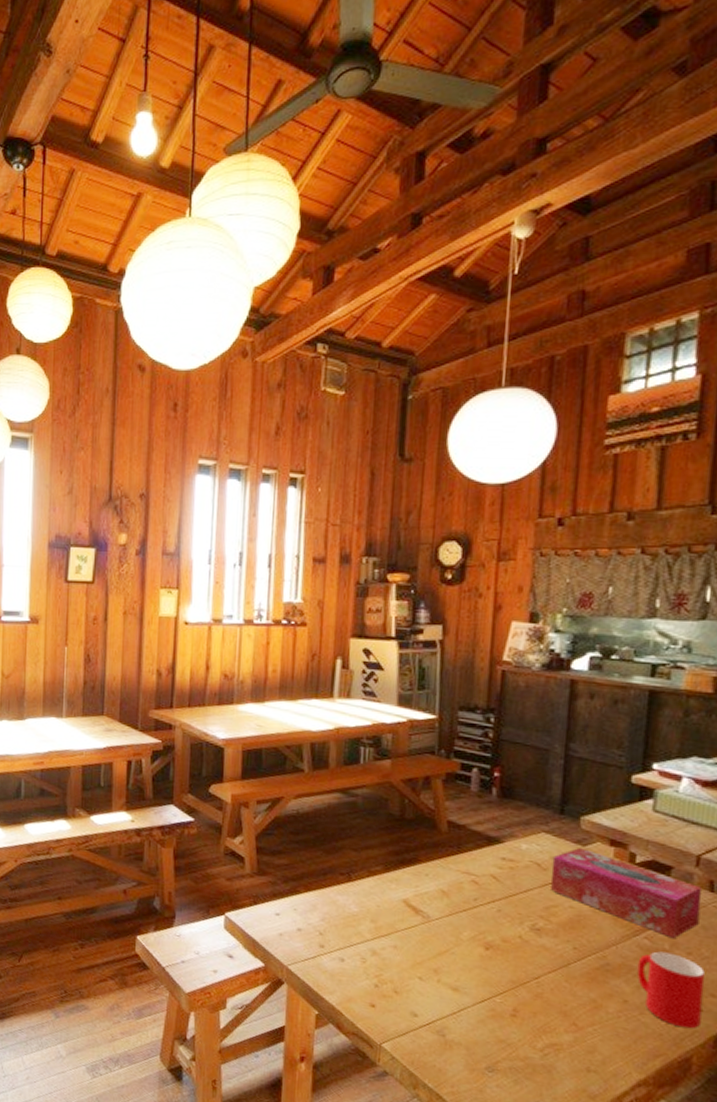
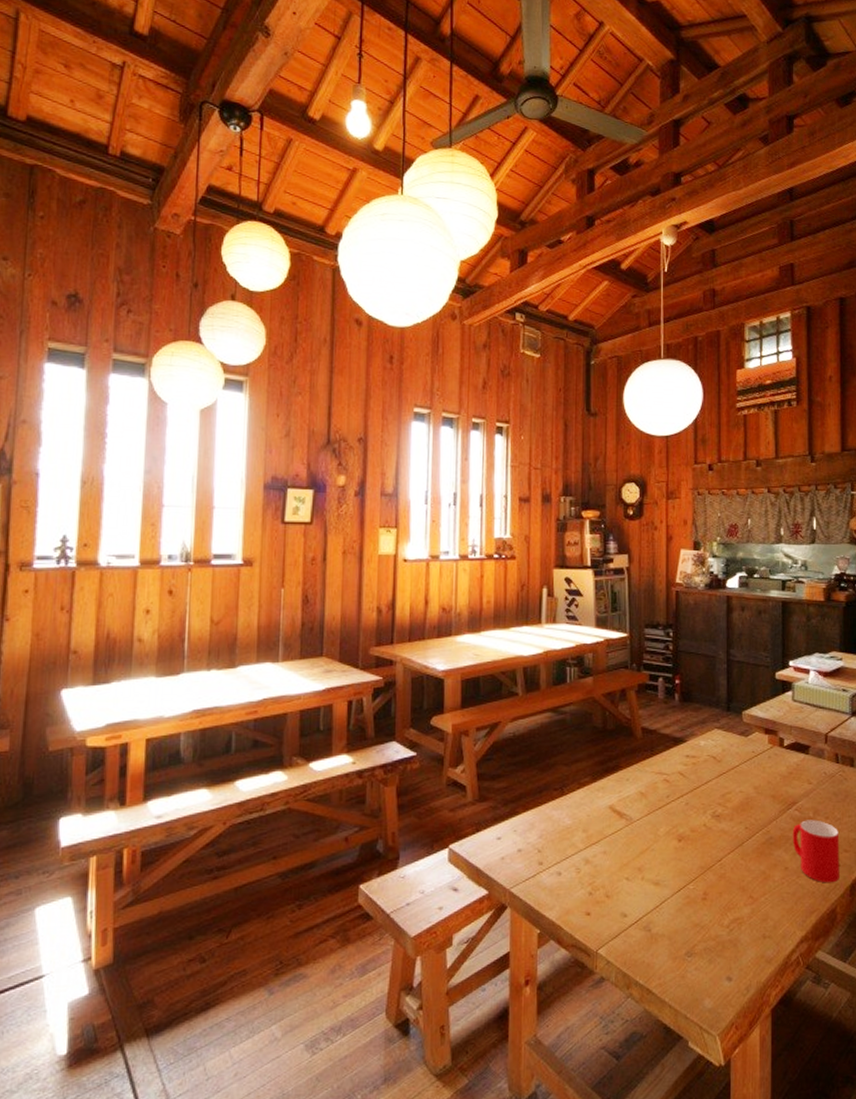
tissue box: present [550,847,703,939] -> none [724,738,831,807]

